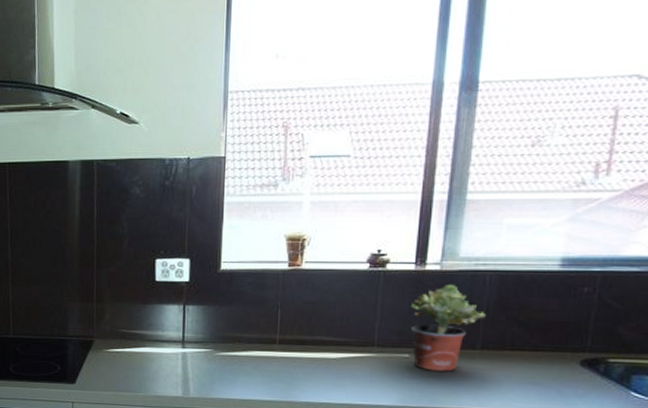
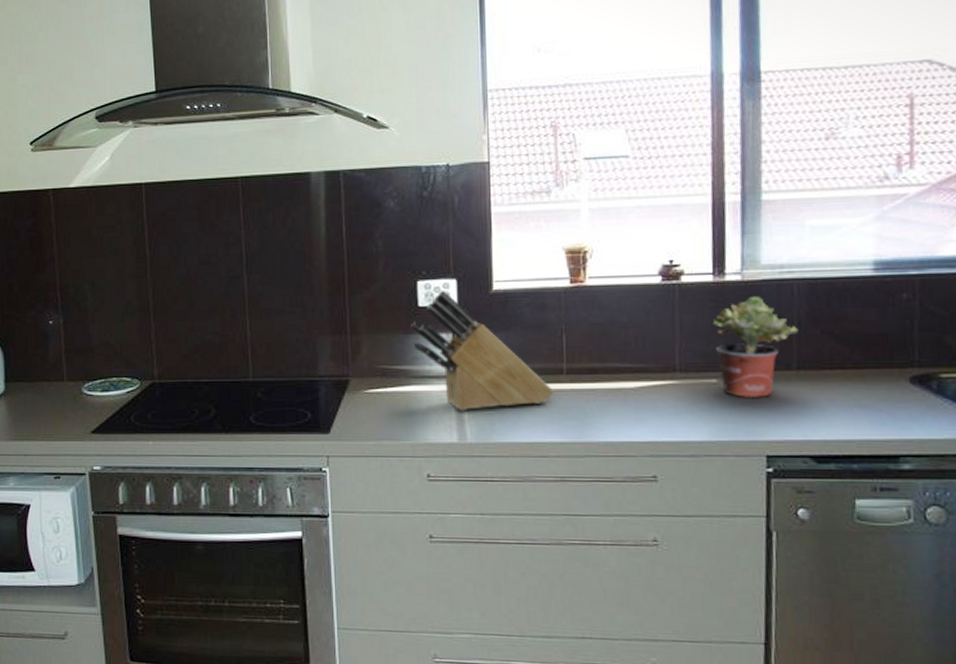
knife block: none [148,267,267,371] -> present [411,290,554,411]

